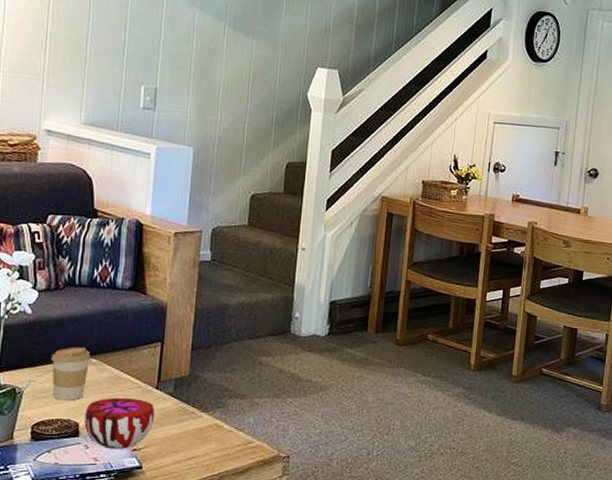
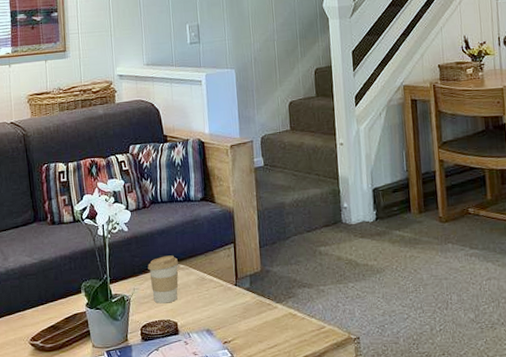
decorative bowl: present [84,397,154,450] -> none [181,296,238,344]

